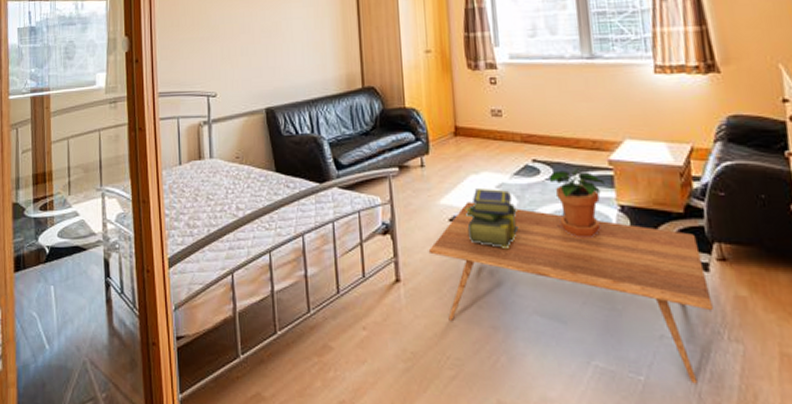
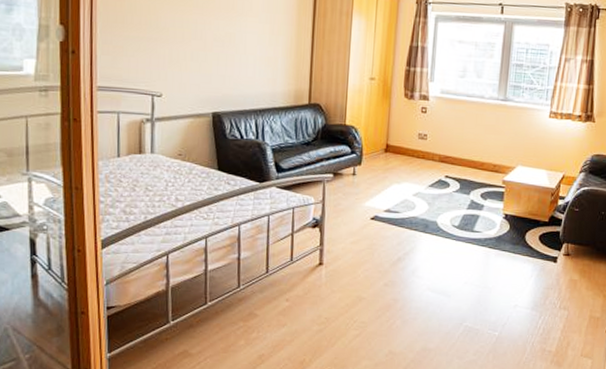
coffee table: present [428,202,713,384] -> none [350,205,554,337]
stack of books: present [464,189,519,248] -> none [384,195,427,242]
potted plant: present [550,168,605,239] -> none [456,185,497,237]

